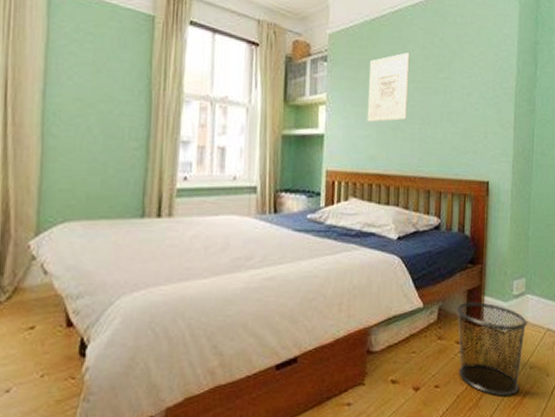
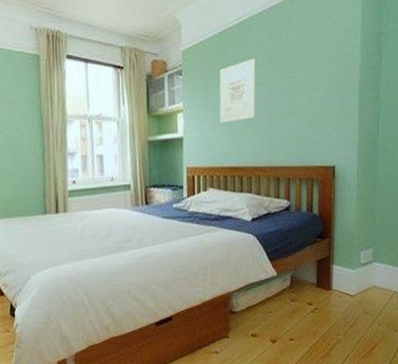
waste bin: present [456,302,527,396] -> none [307,270,375,348]

